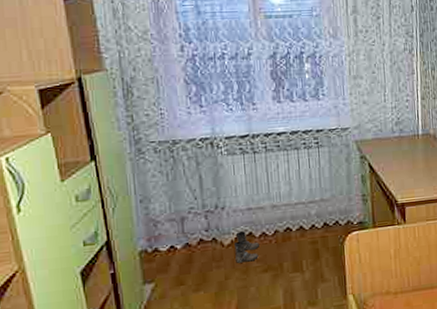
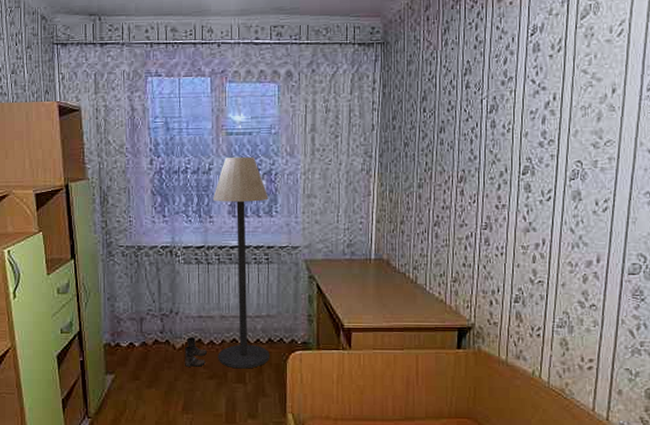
floor lamp: none [254,40,326,258] -> present [212,157,269,369]

